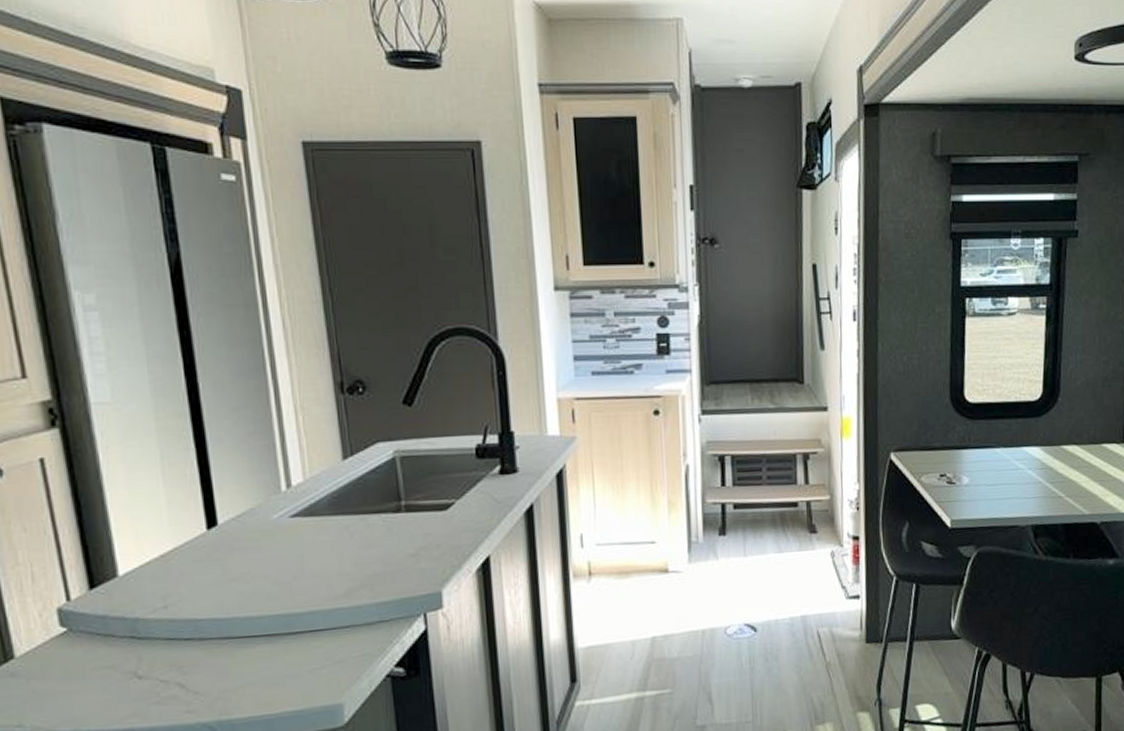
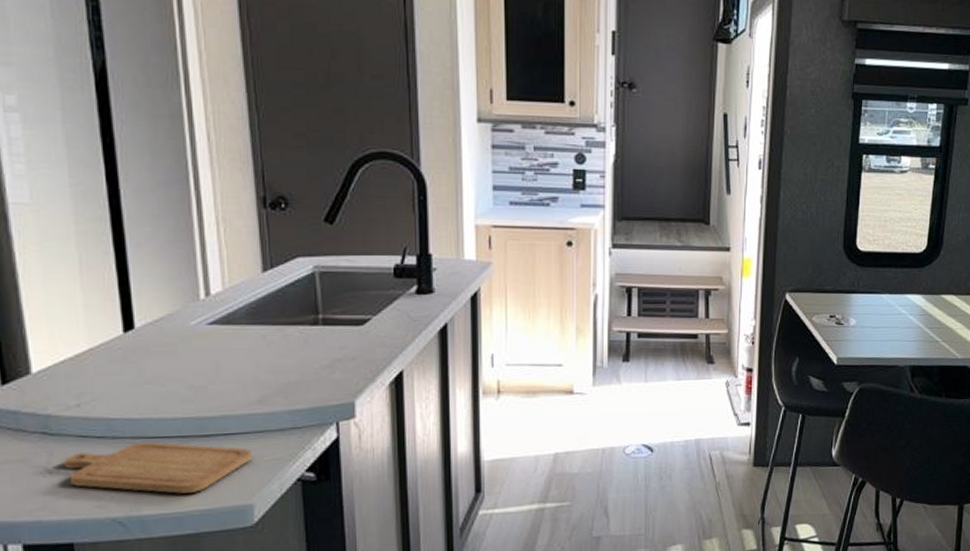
chopping board: none [152,642,340,695] -> present [63,442,253,494]

